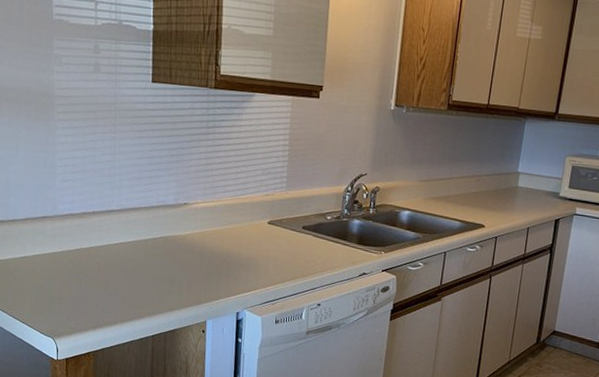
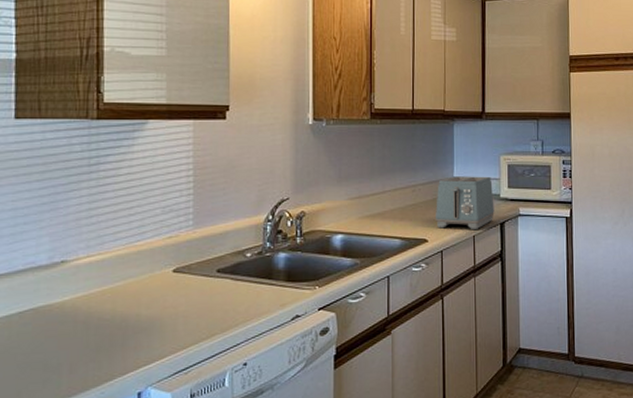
toaster: none [495,171,554,223] -> present [436,176,495,230]

